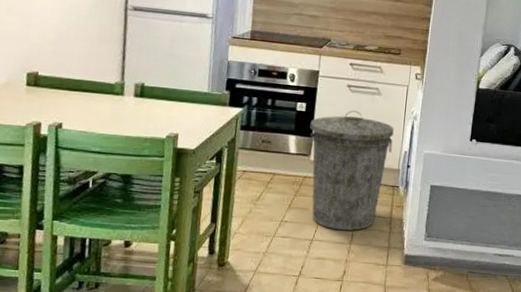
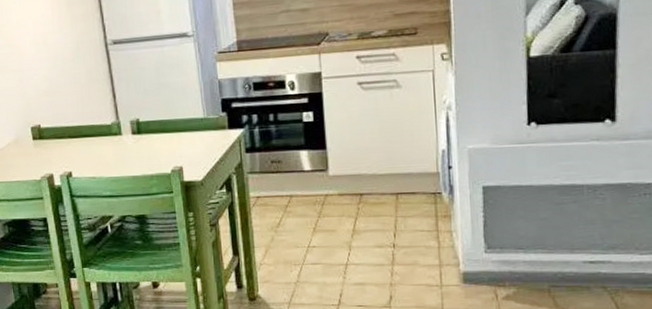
trash can: present [310,110,394,231] -> none [321,110,425,251]

